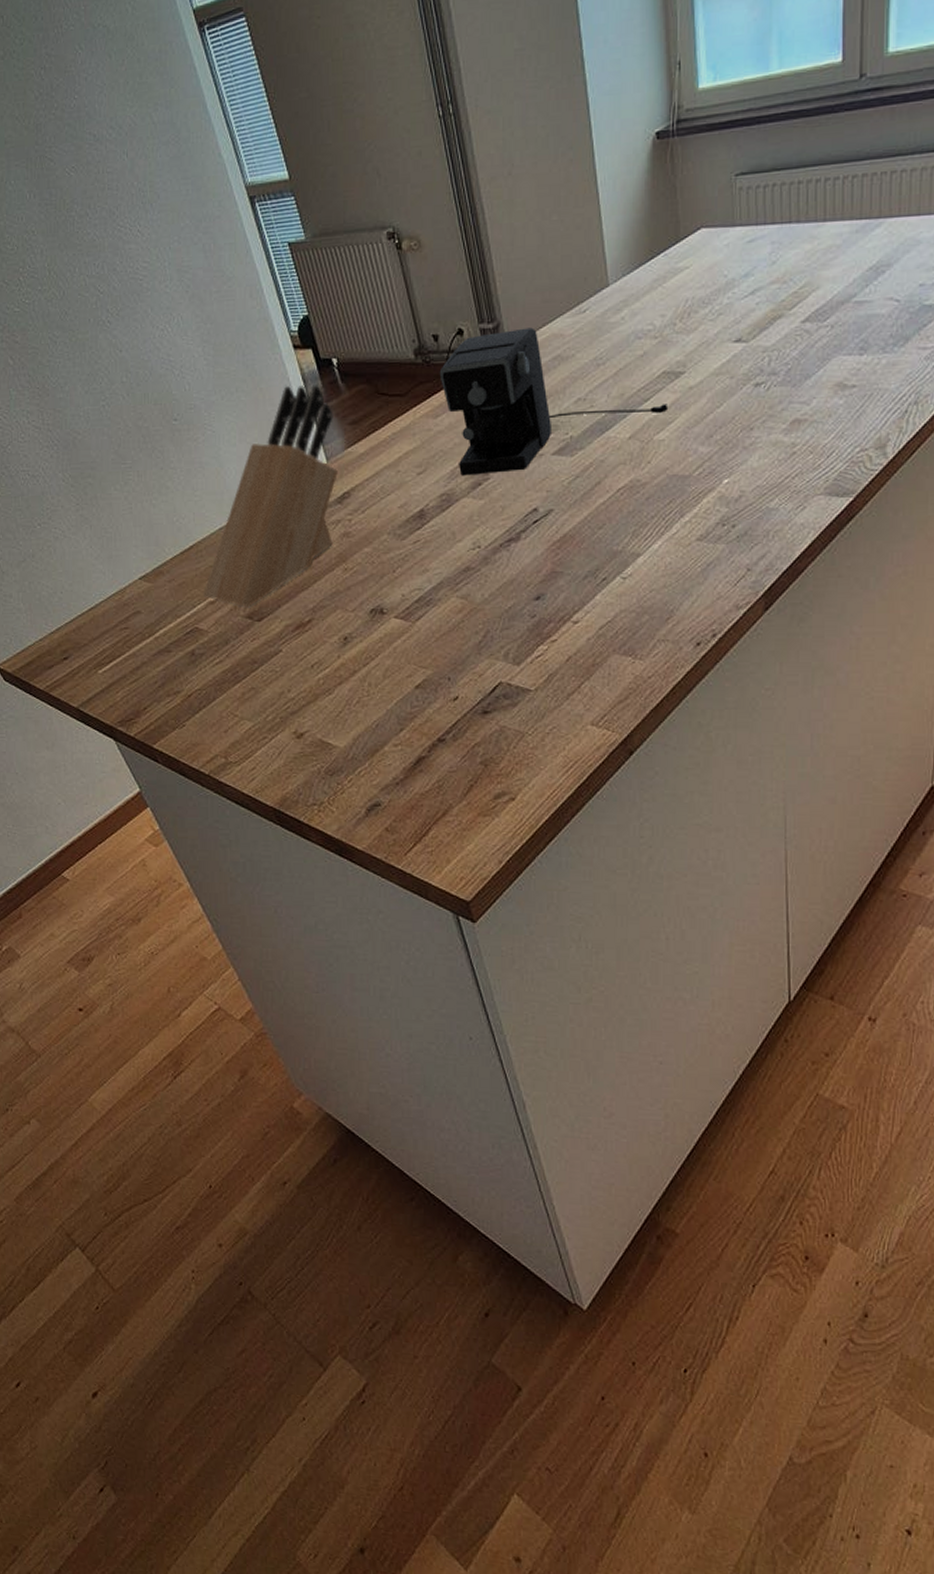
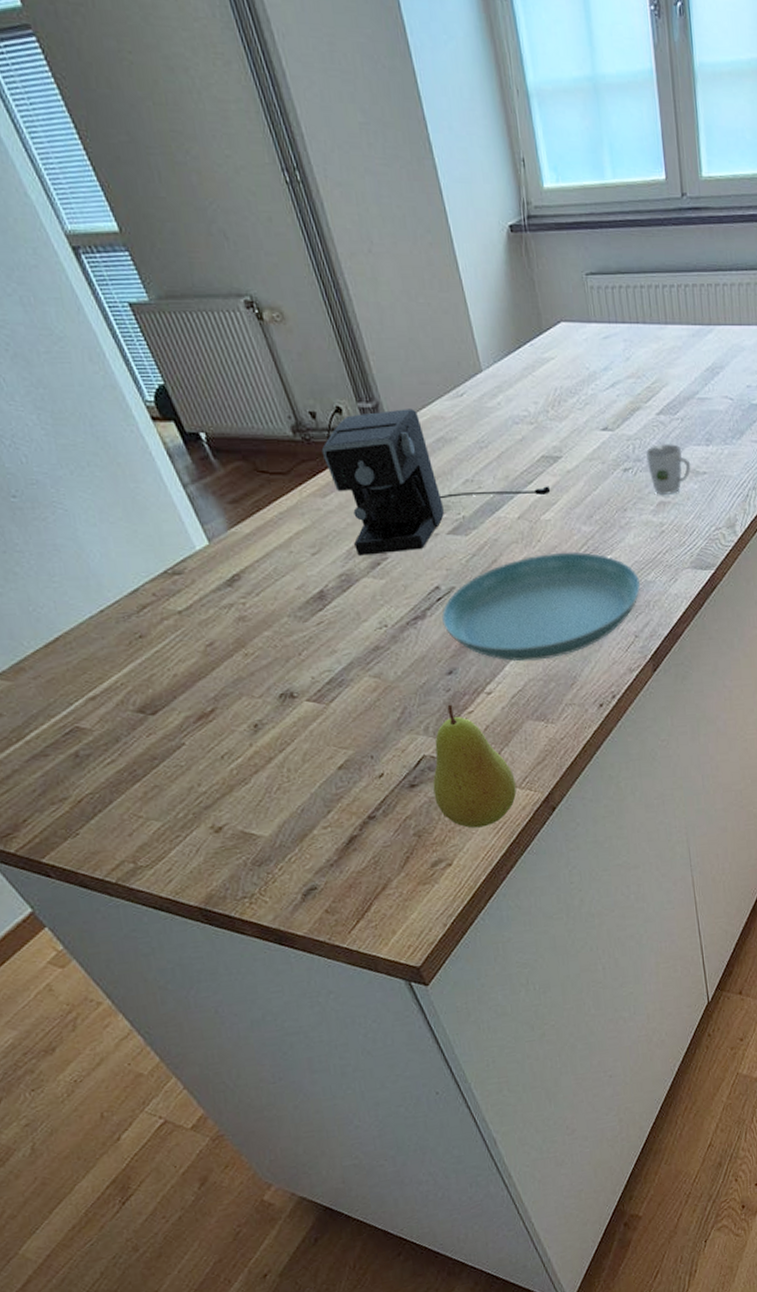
knife block: present [203,385,338,608] -> none [80,460,229,702]
fruit: none [506,631,592,764] -> present [432,704,517,829]
saucer: none [536,475,759,591] -> present [442,552,640,661]
cup: none [784,354,838,412] -> present [646,444,691,495]

